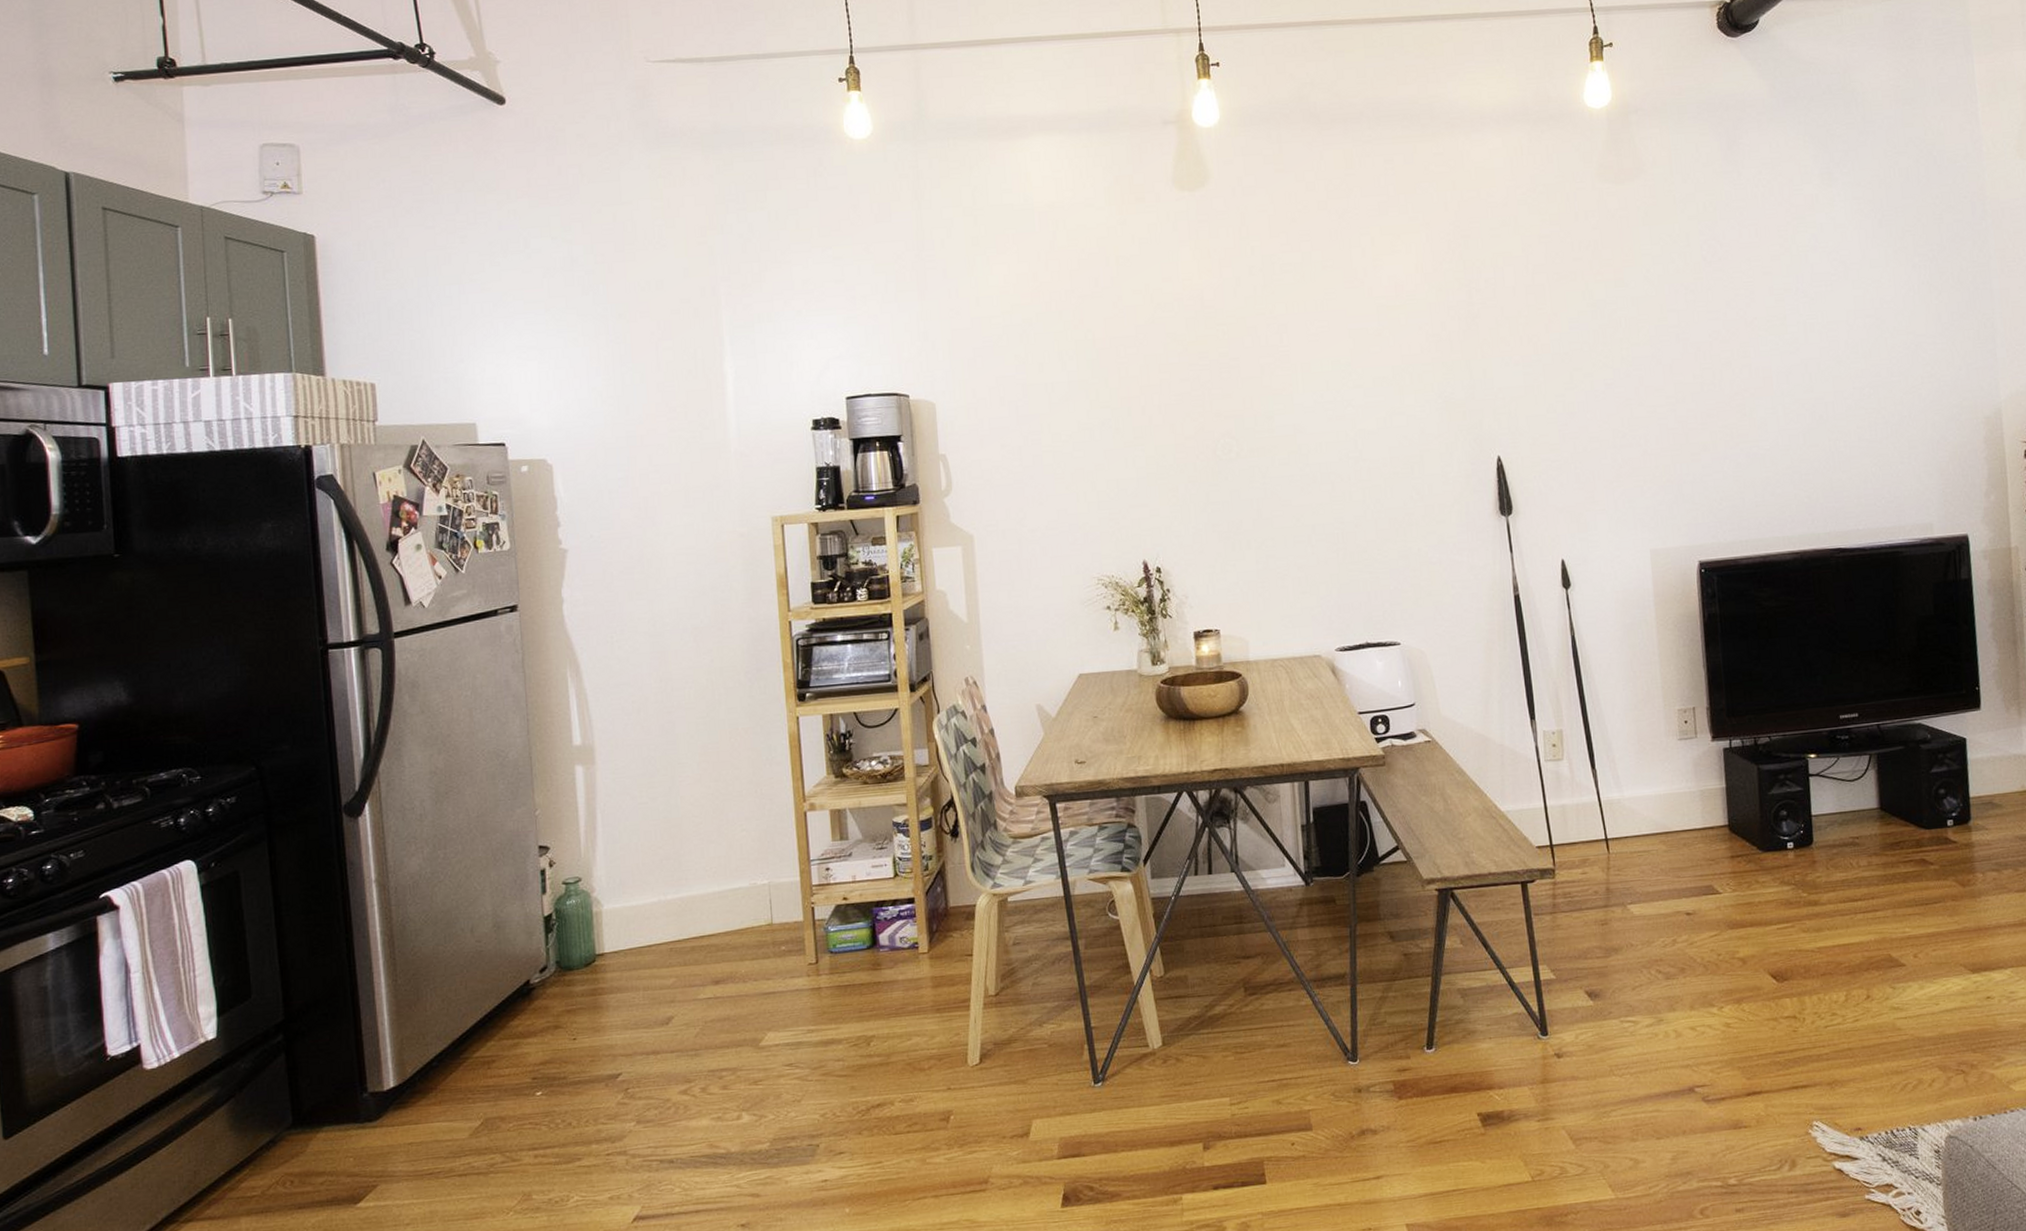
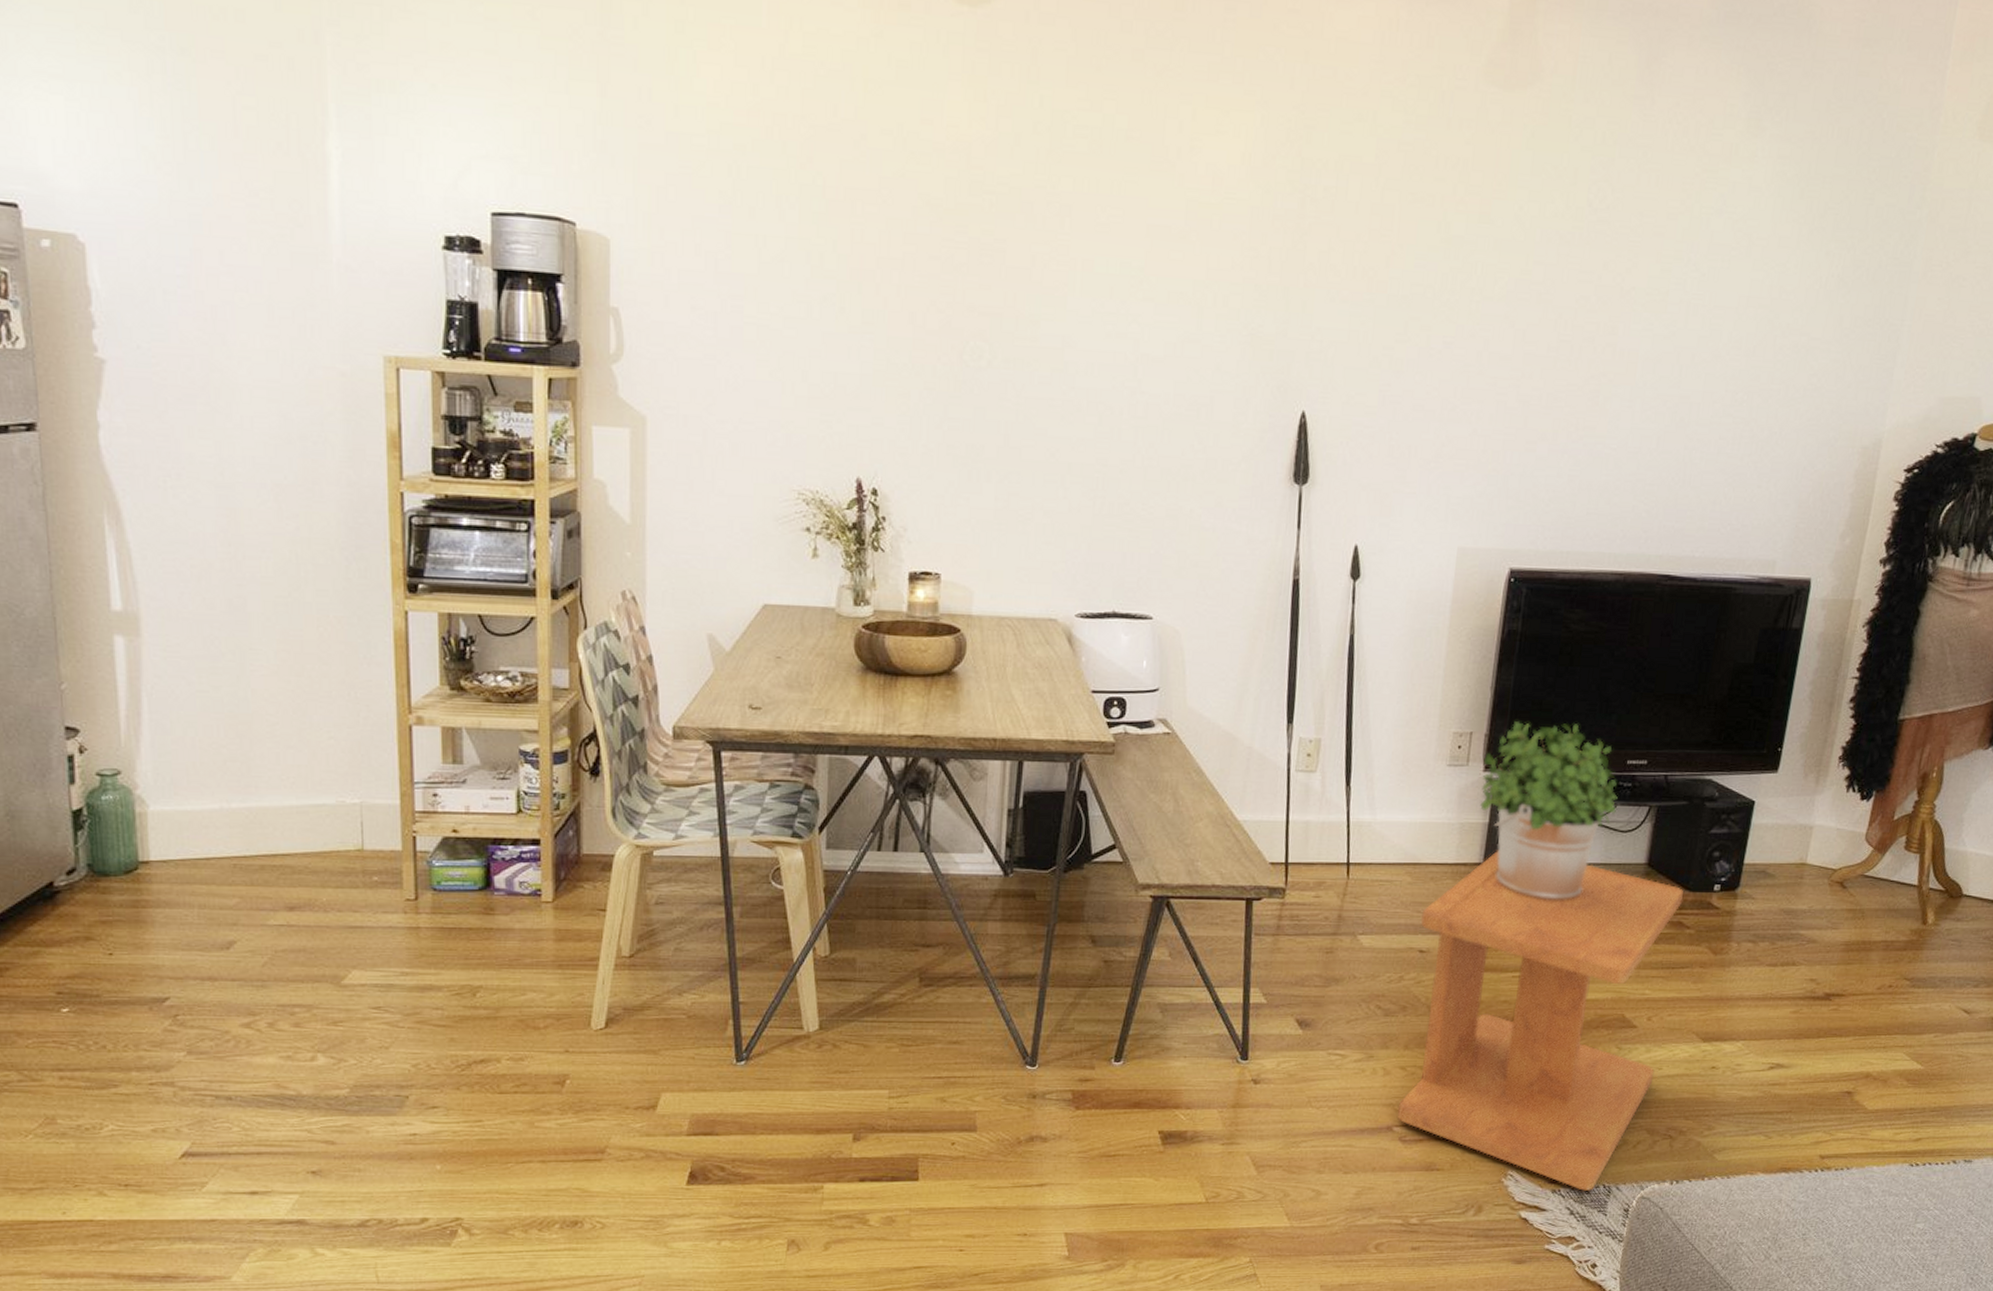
side table: none [1681,811,1933,1135] -> present [1398,849,1683,1191]
potted plant: none [1710,688,1840,852] -> present [1480,722,1618,900]

